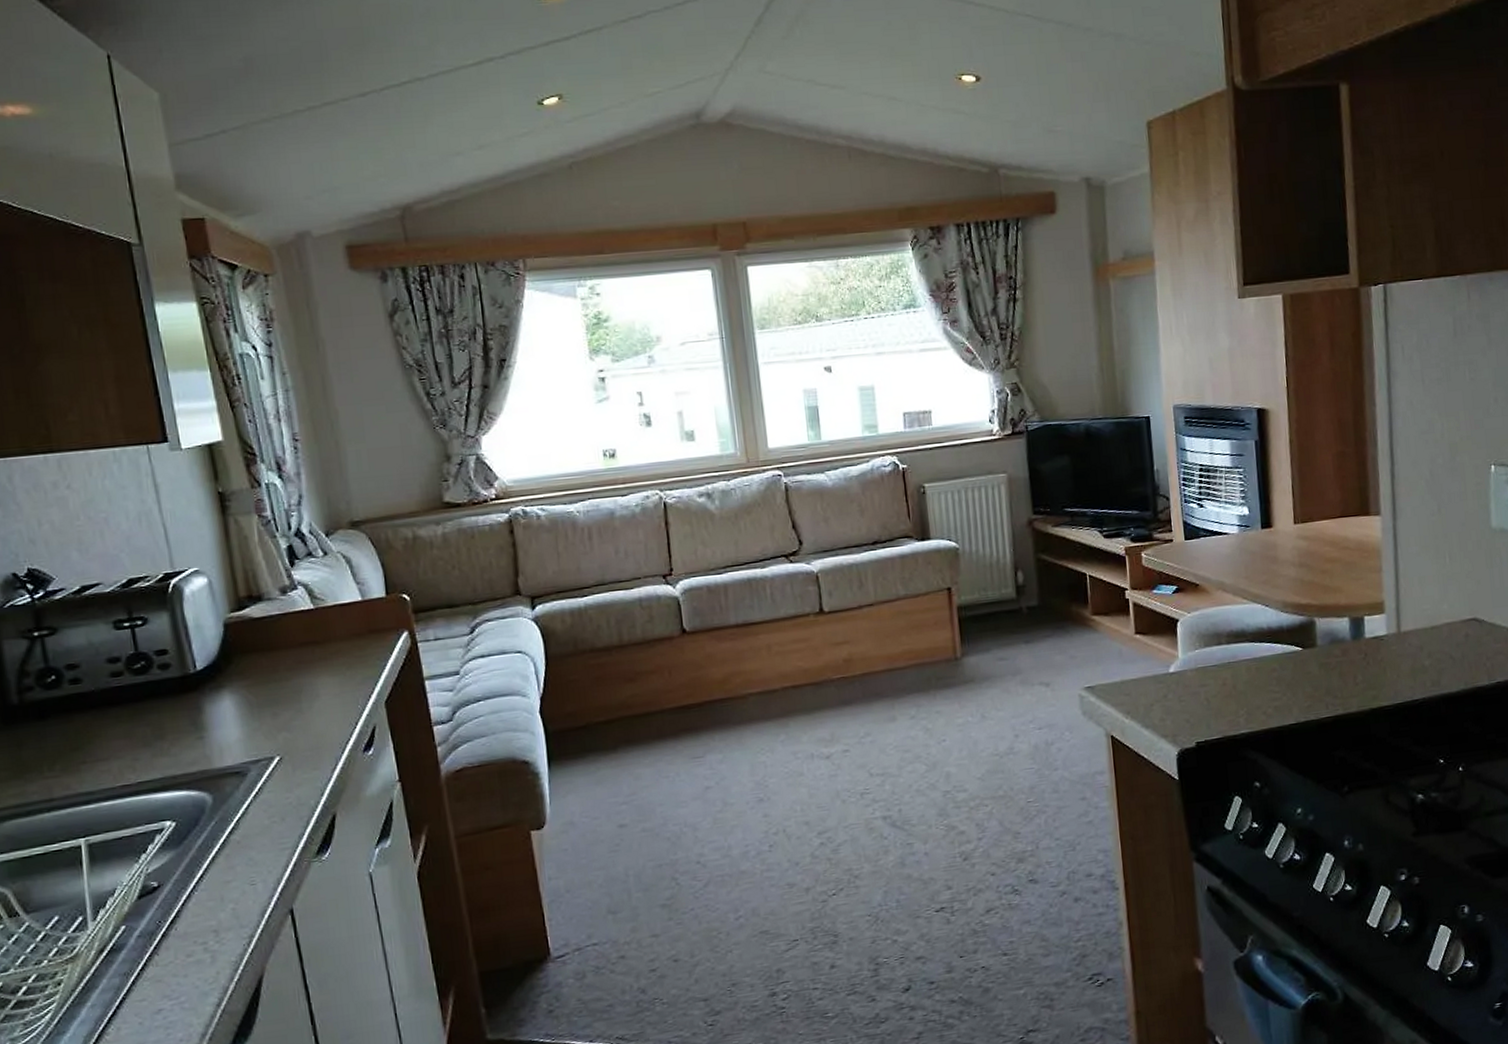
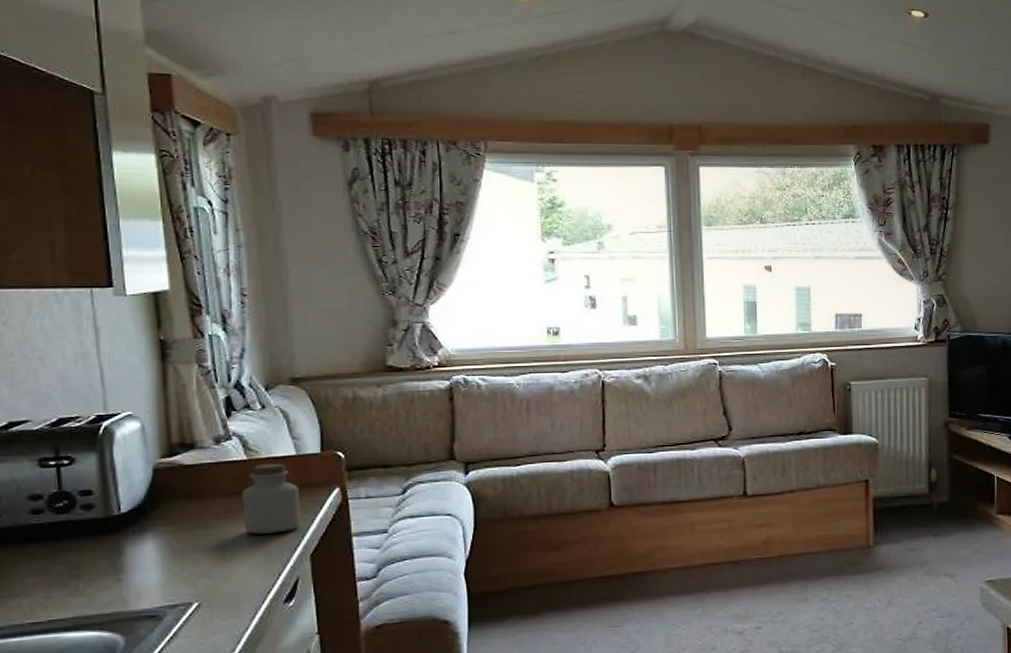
jar: none [312,610,374,684] -> present [242,463,302,534]

